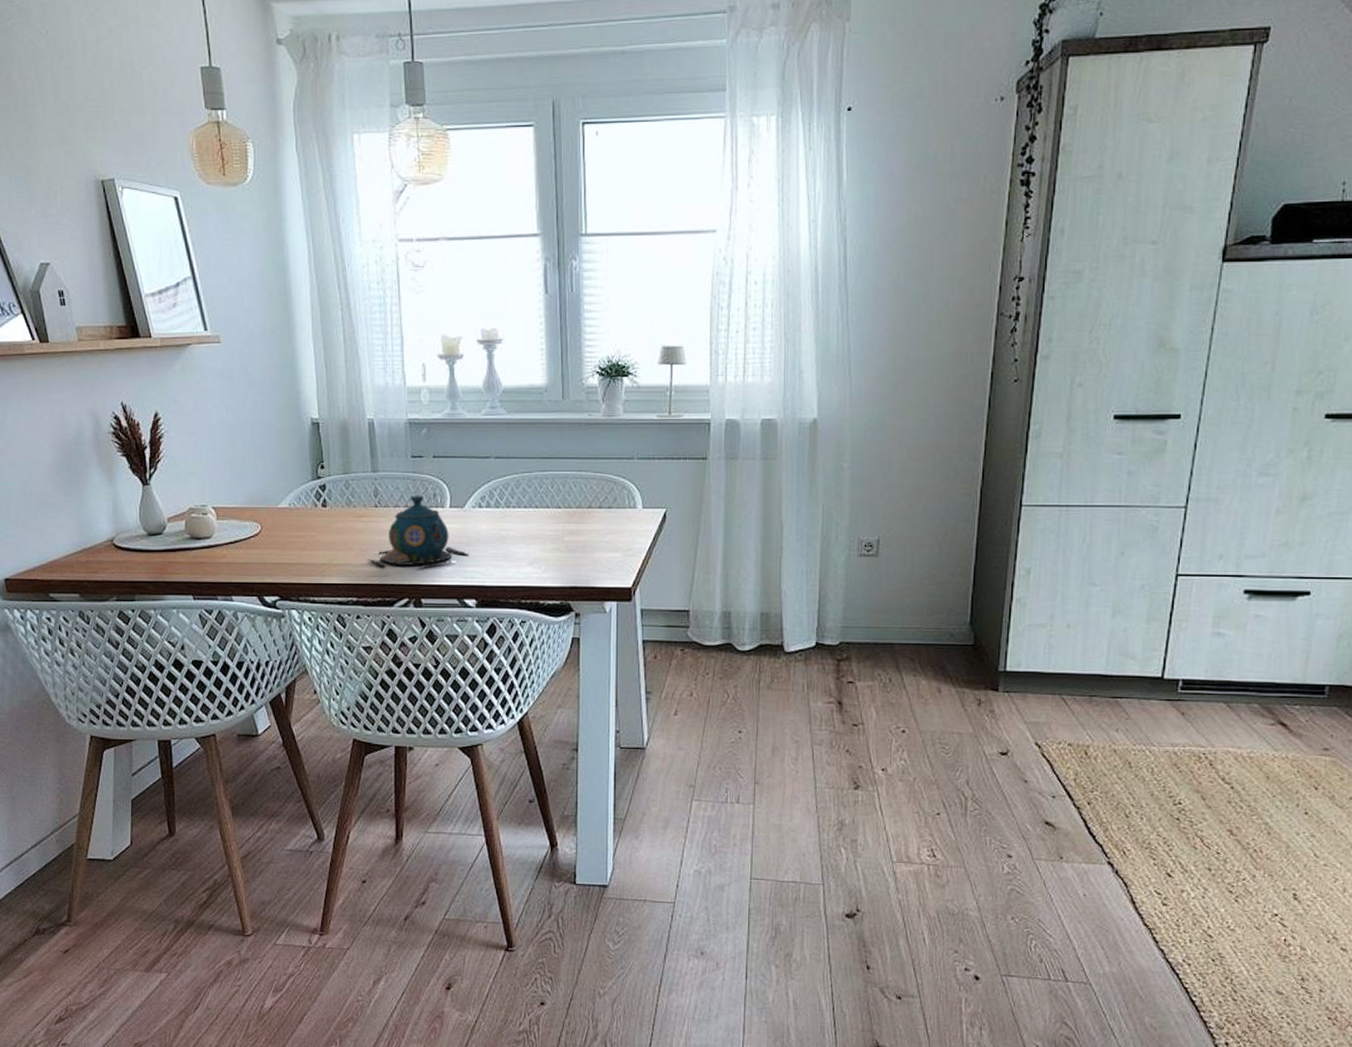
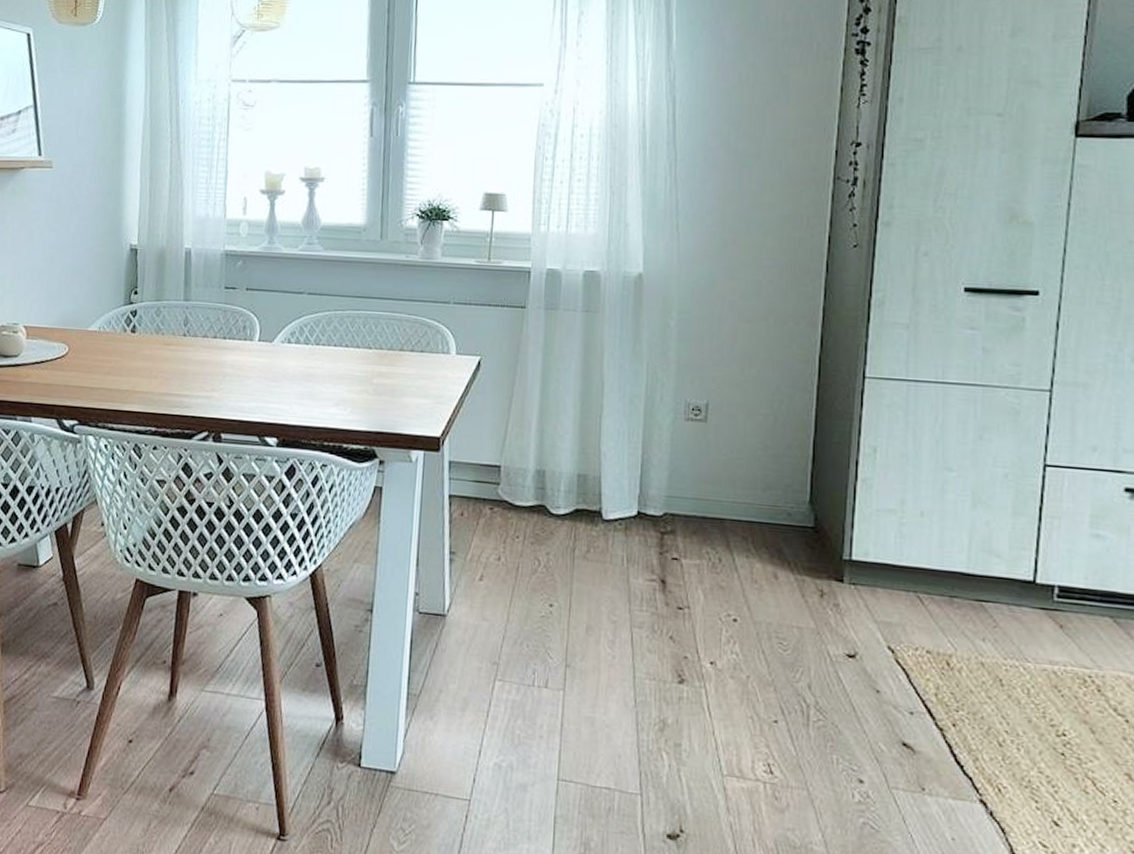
teapot: present [367,495,469,568] -> none [170,326,274,401]

